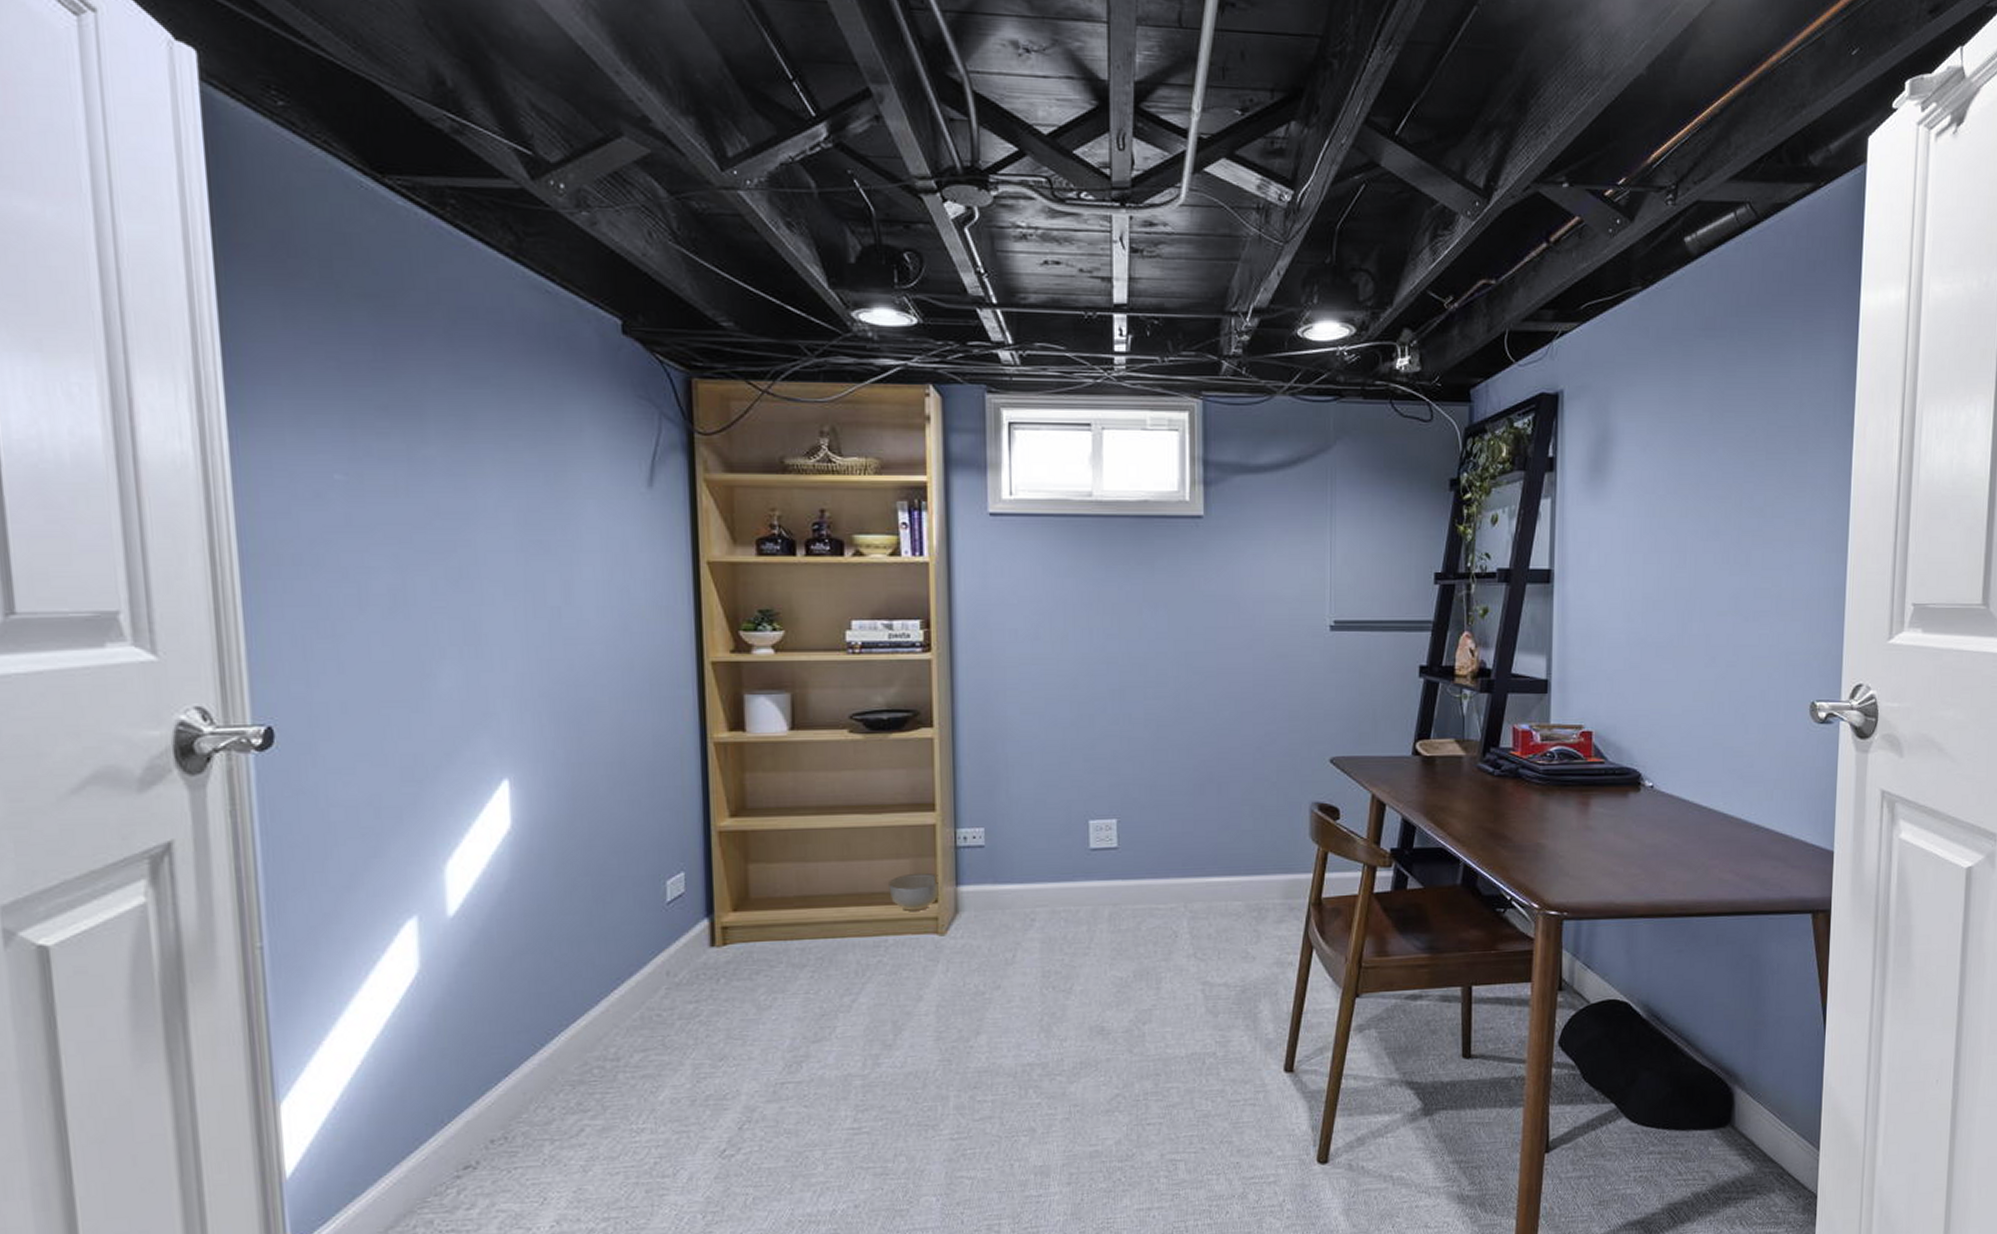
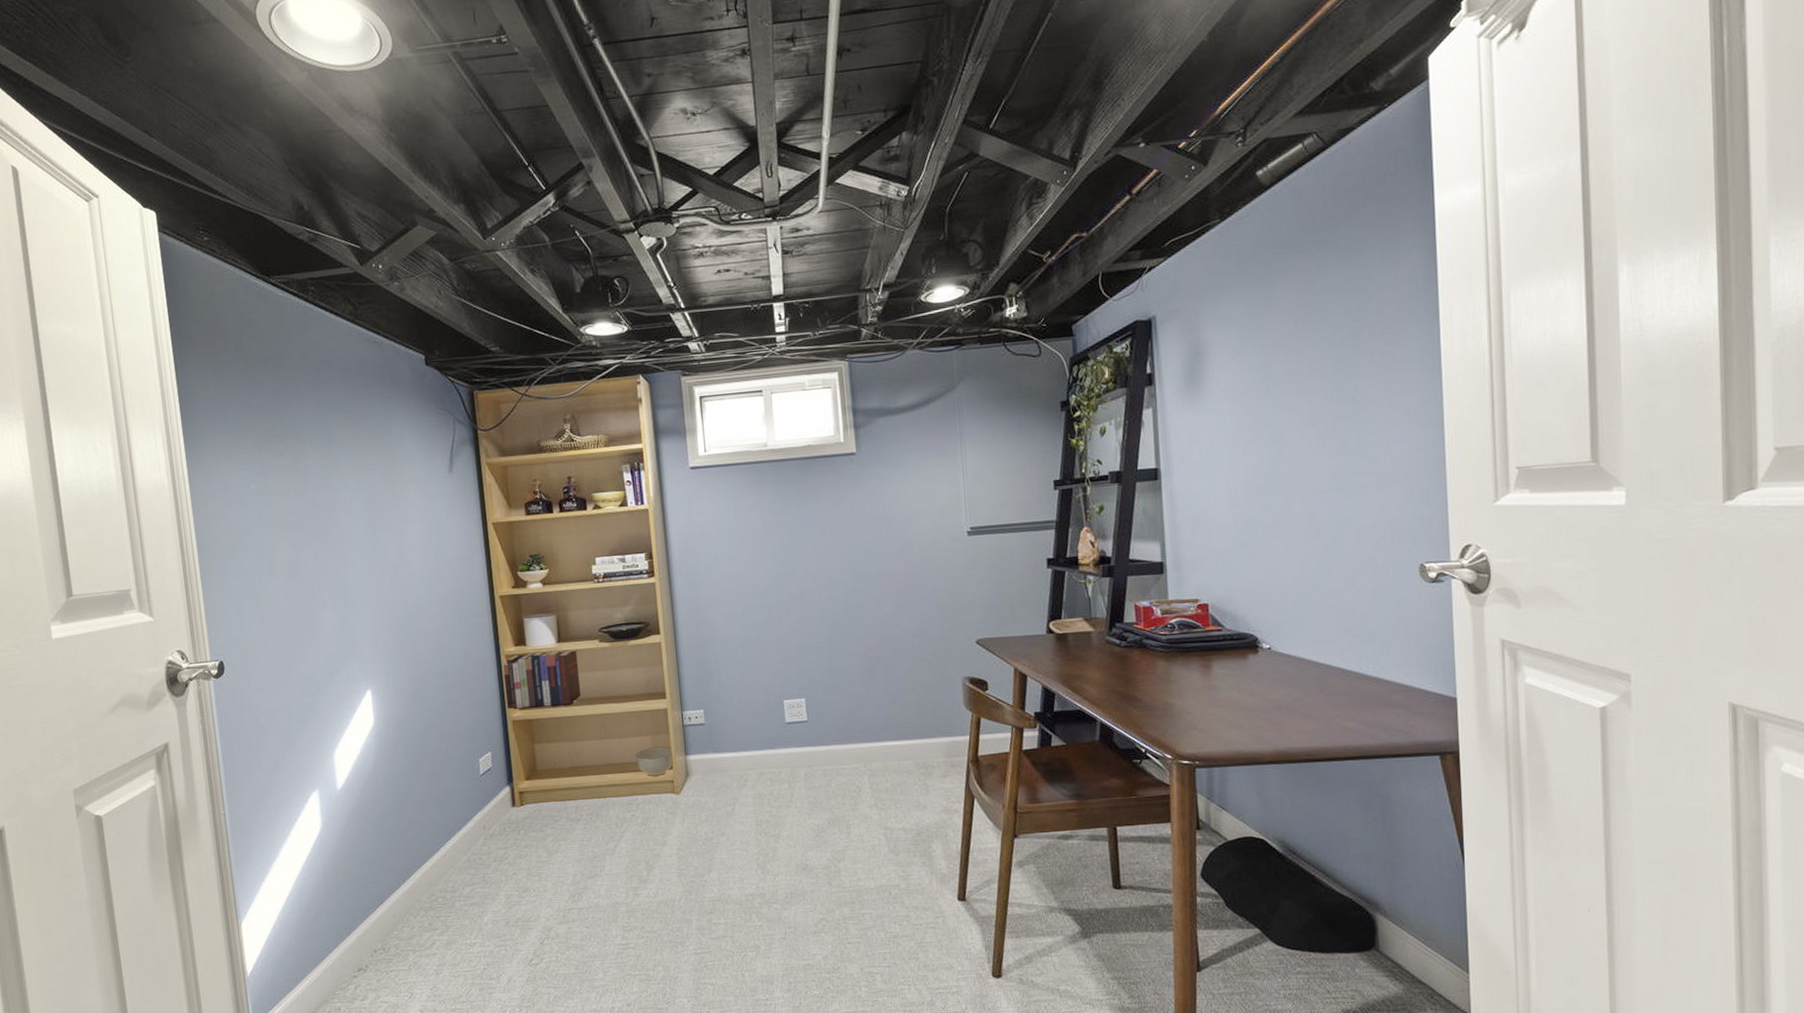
books: none [709,738,819,816] -> present [502,649,581,710]

